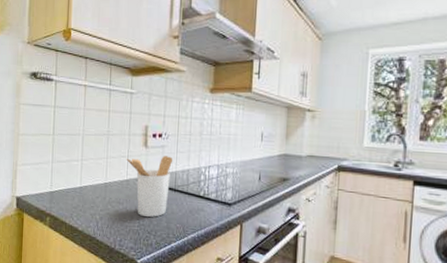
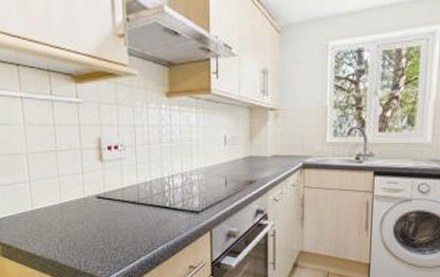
utensil holder: present [126,156,172,218] -> none [80,169,132,235]

